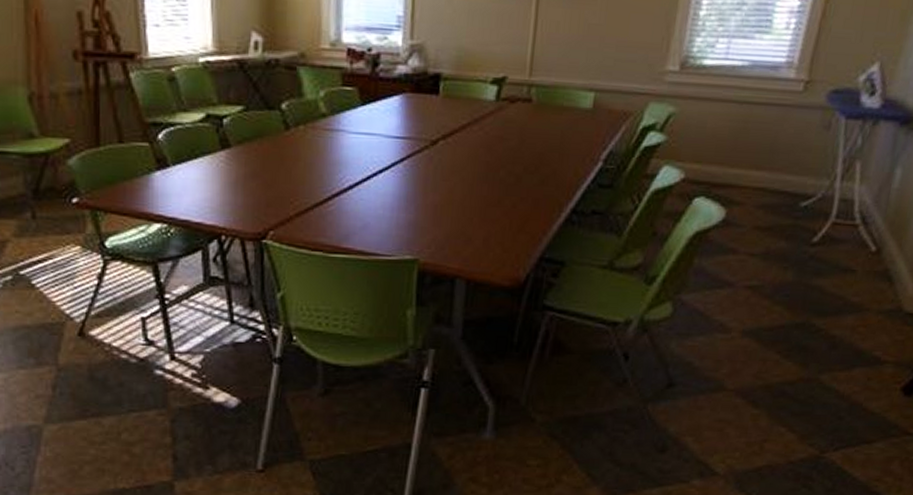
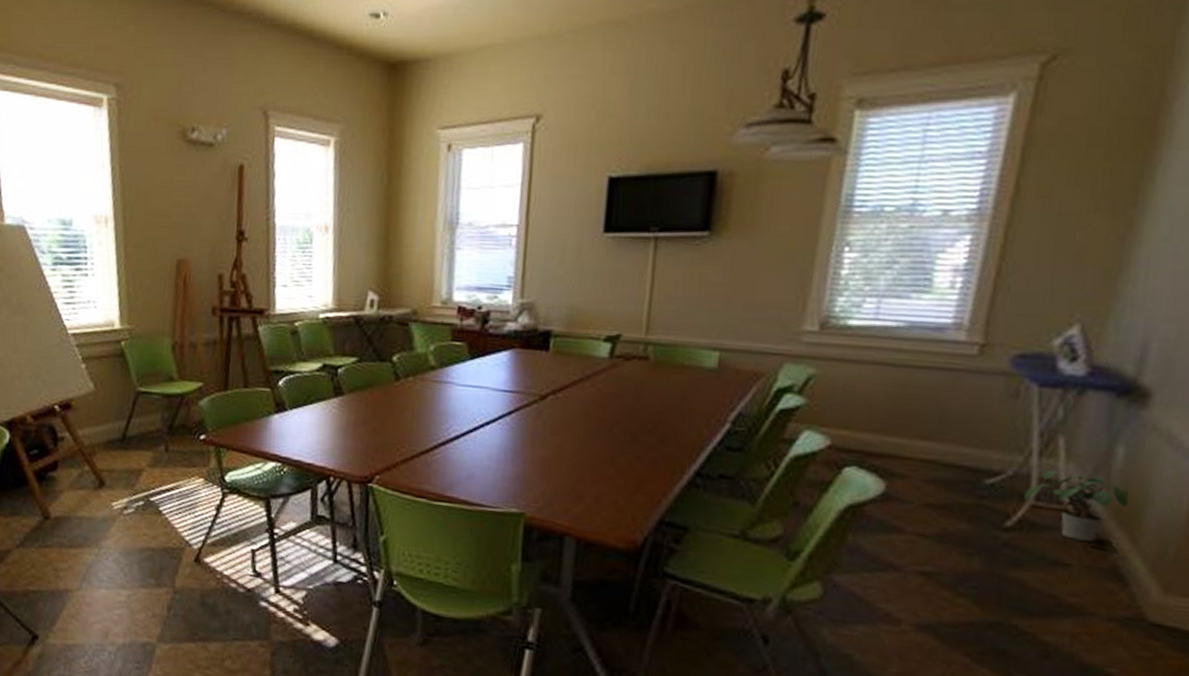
potted plant: none [828,191,903,250] -> present [1025,469,1132,542]

